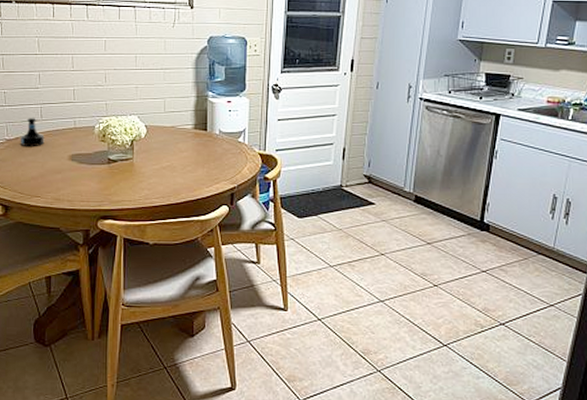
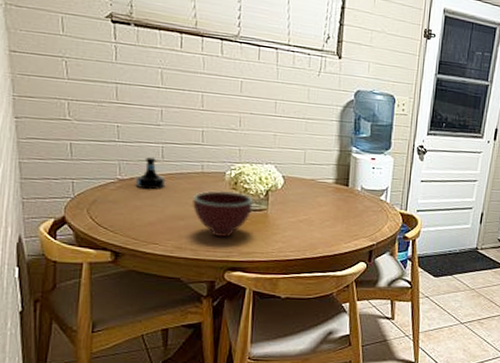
bowl: none [68,143,120,188] -> present [193,190,253,238]

